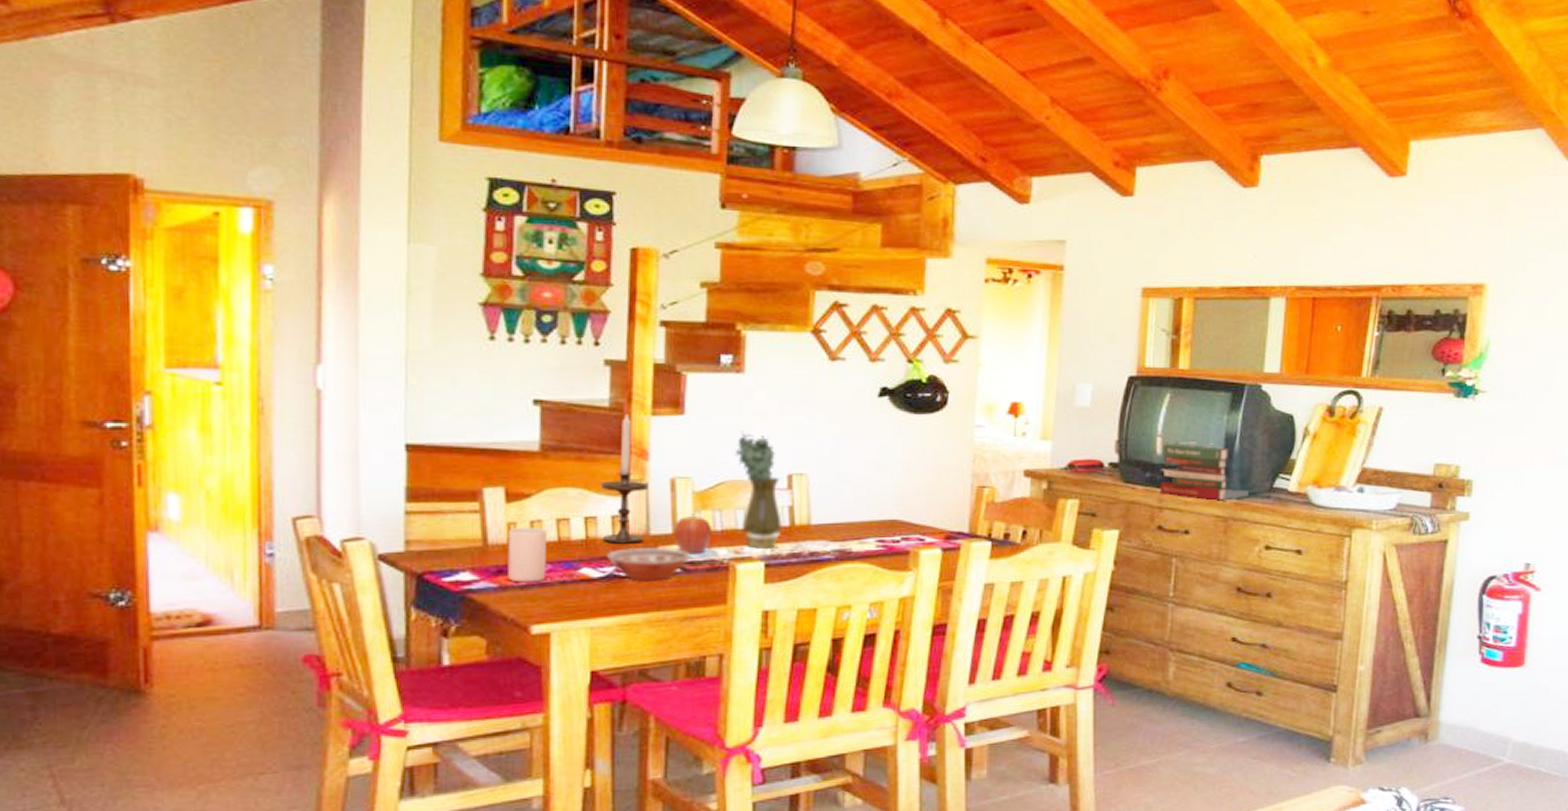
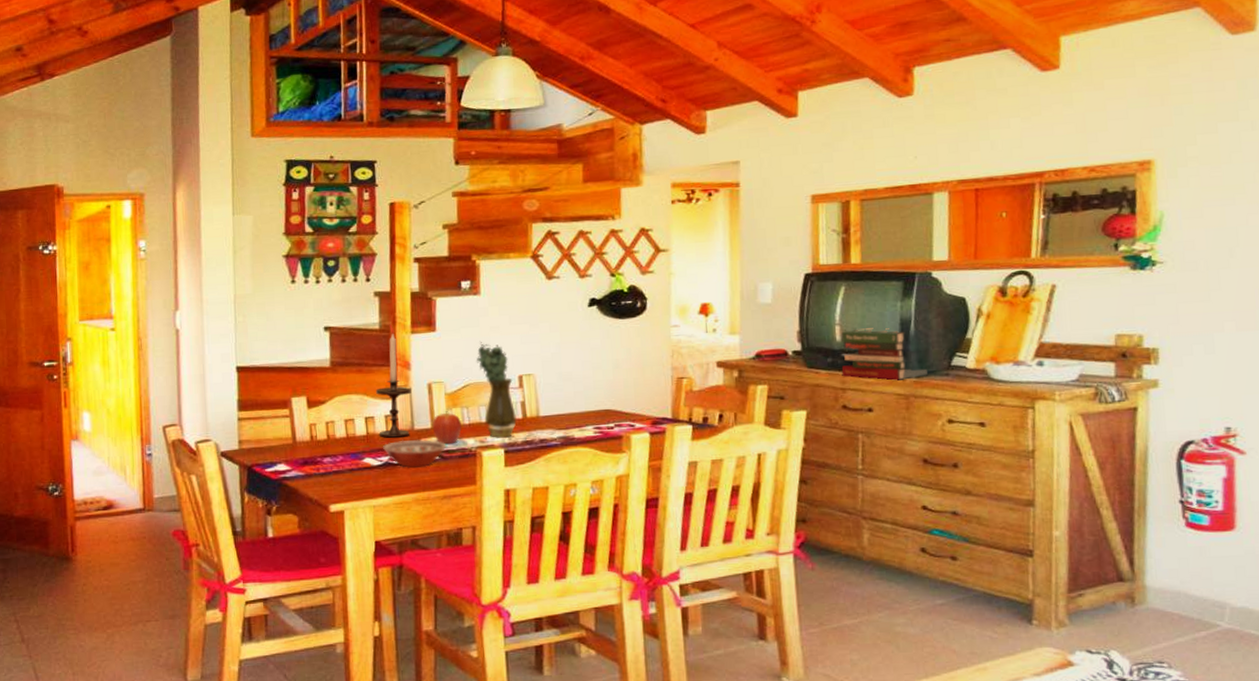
cup: present [507,527,548,583] -> none [310,426,339,471]

